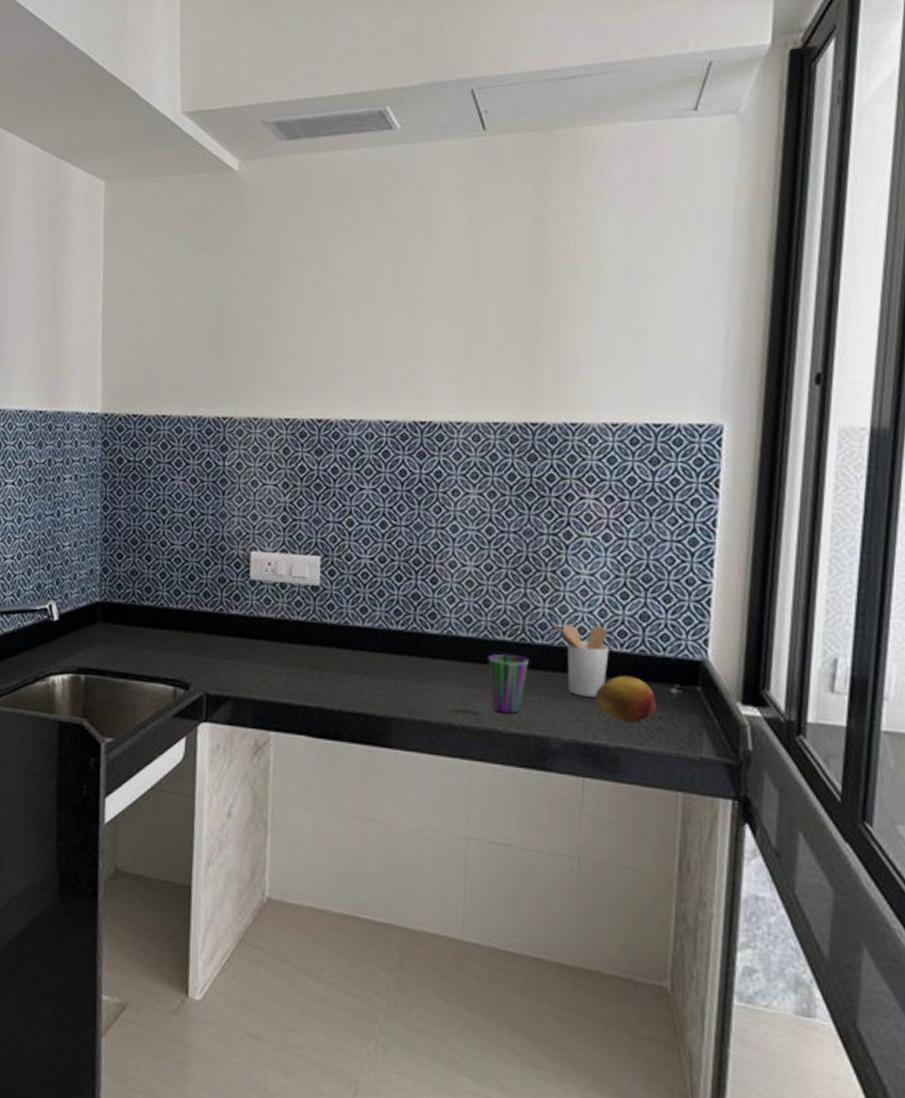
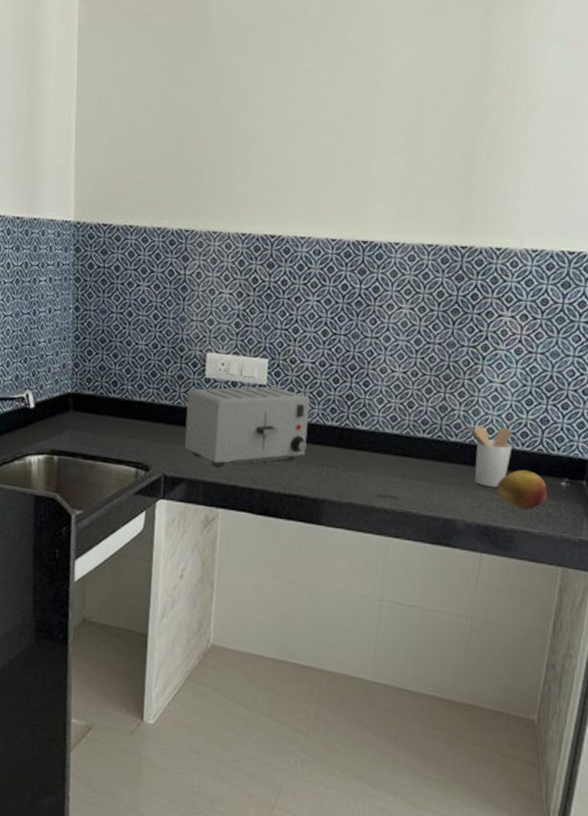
toaster: none [229,587,370,683] -> present [185,386,310,467]
cup: present [488,653,529,715] -> none [408,448,443,500]

